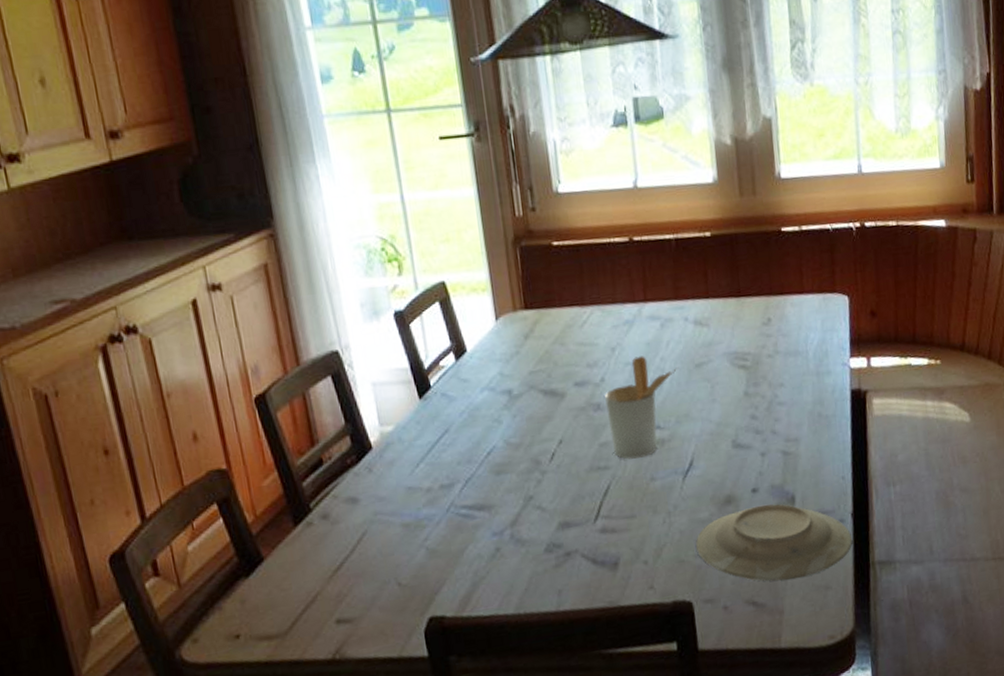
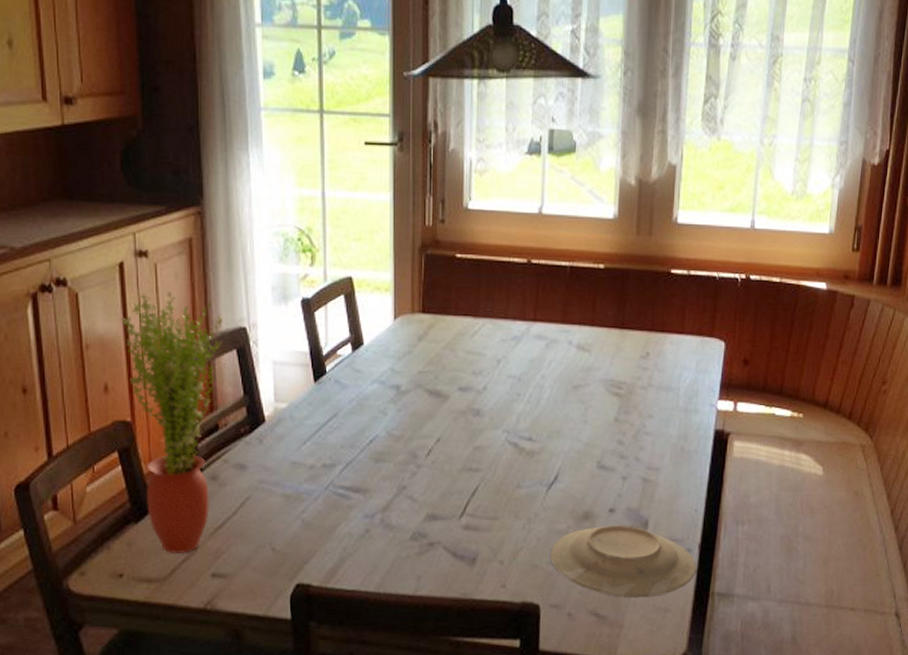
potted plant: none [200,324,325,605] -> present [120,292,223,553]
utensil holder: present [605,356,678,460] -> none [485,371,556,465]

